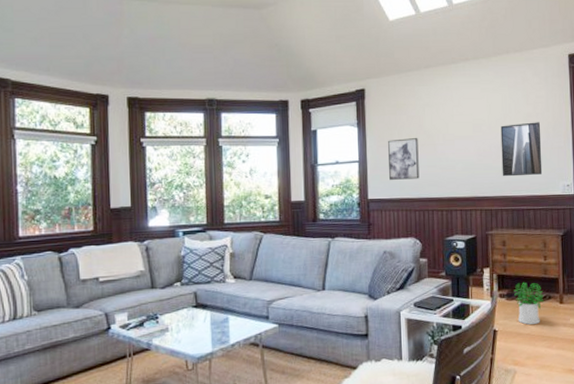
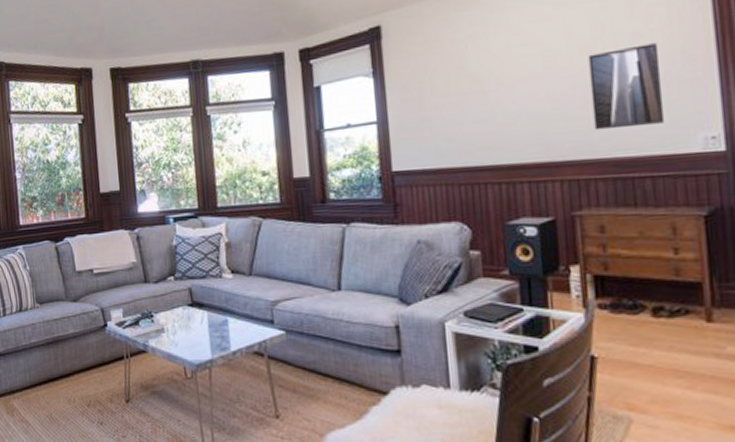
wall art: present [388,138,419,180] -> none [416,84,464,145]
potted plant: present [514,282,544,325] -> none [623,286,677,351]

